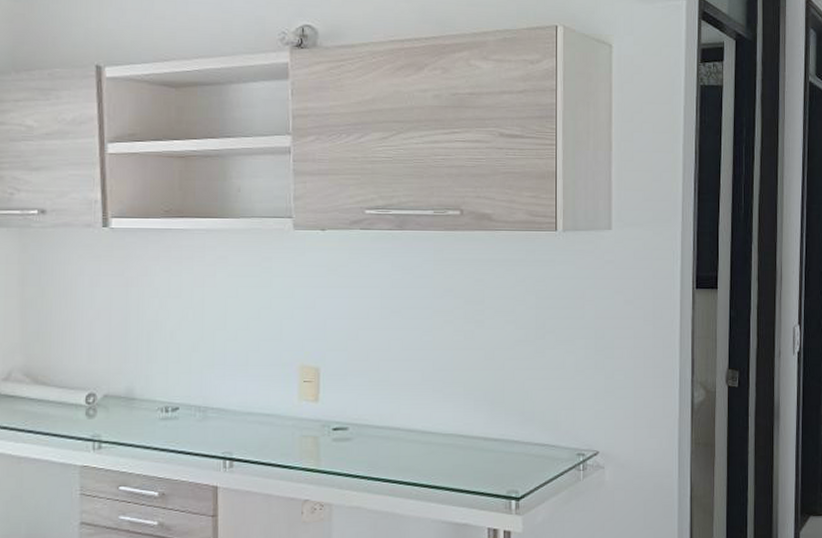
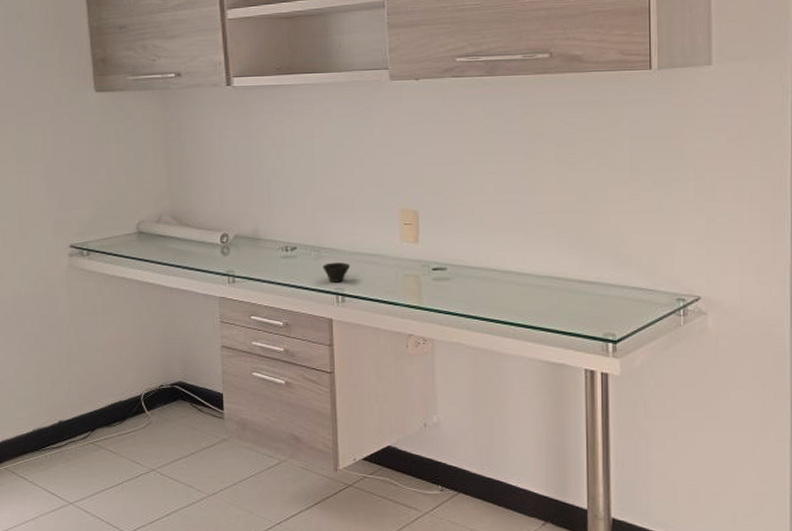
cup: none [209,423,241,446] -> present [323,262,351,282]

